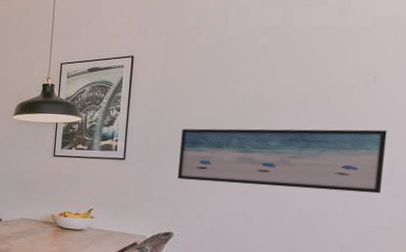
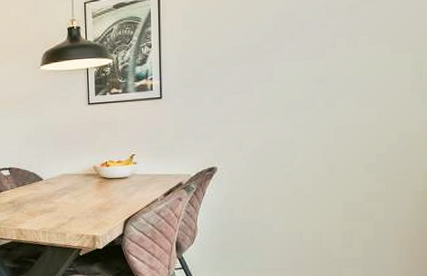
wall art: present [177,128,388,194] -> none [215,35,414,111]

